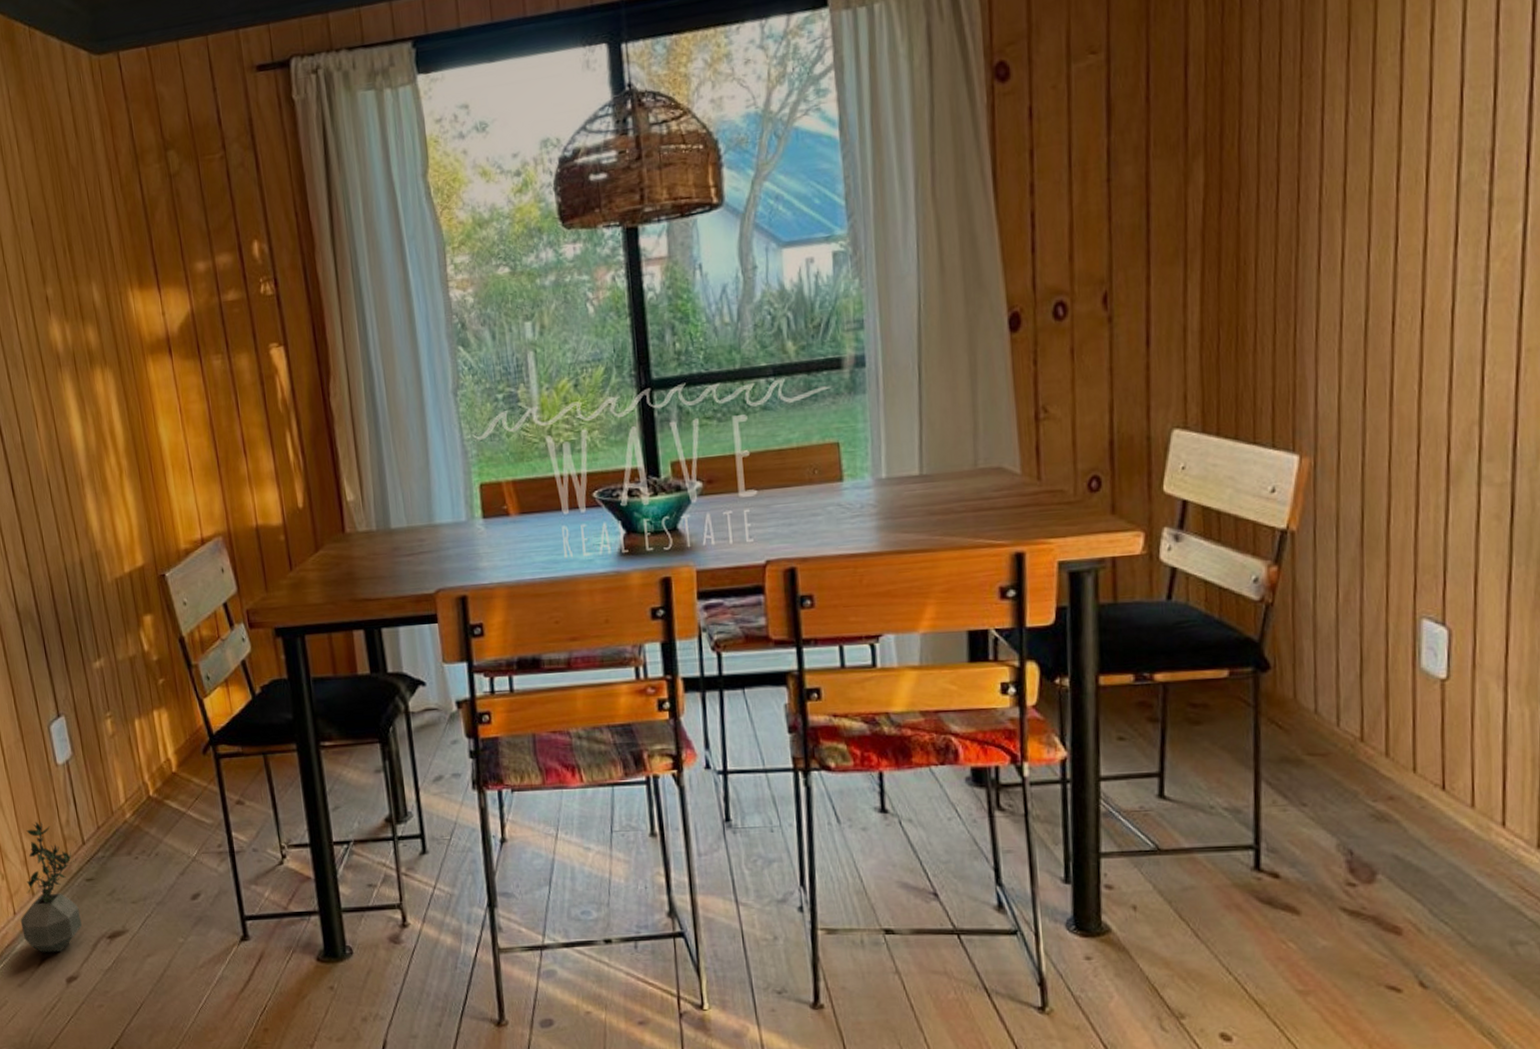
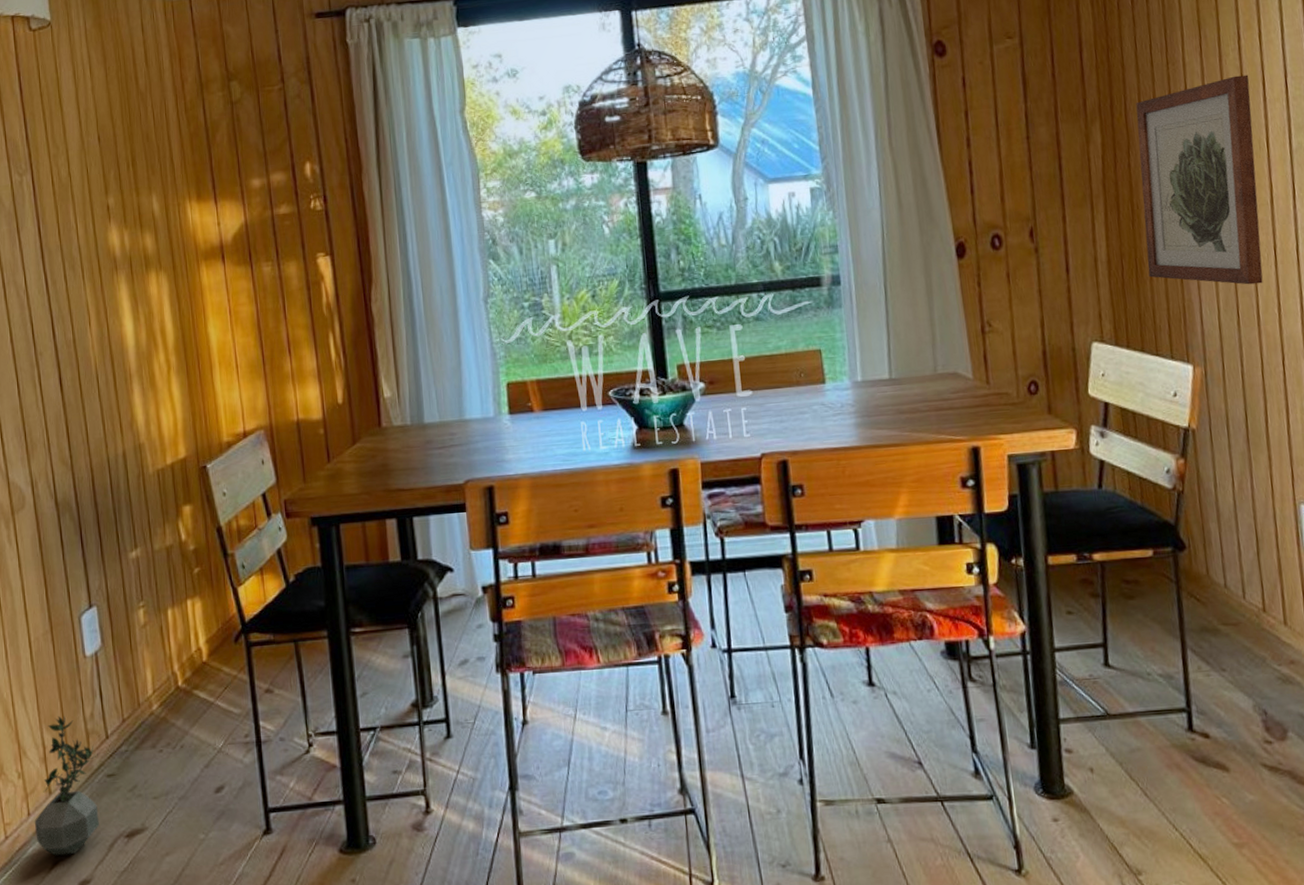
wall art: none [1251,86,1411,356] -> present [1136,74,1263,285]

